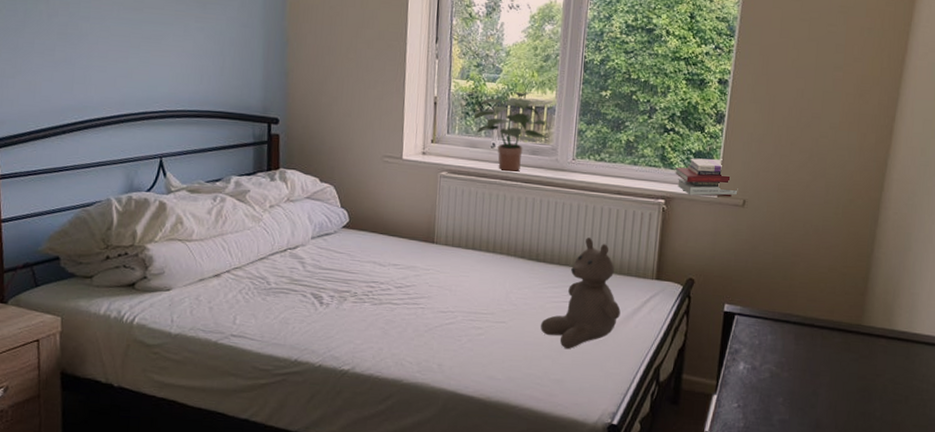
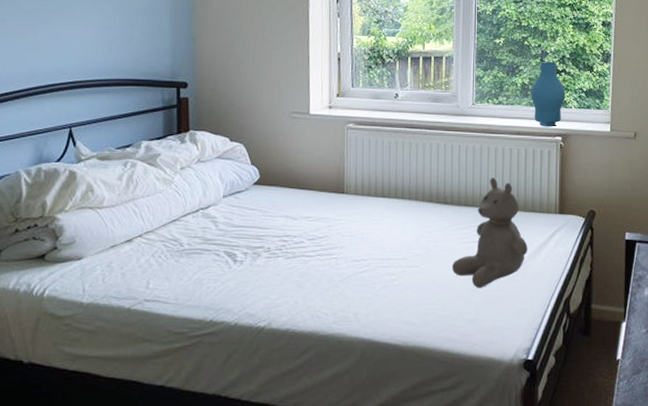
potted plant: present [473,91,549,172] -> none [376,43,448,120]
vase: none [635,119,673,189] -> present [531,62,566,127]
books: present [675,158,738,198] -> none [569,95,629,132]

